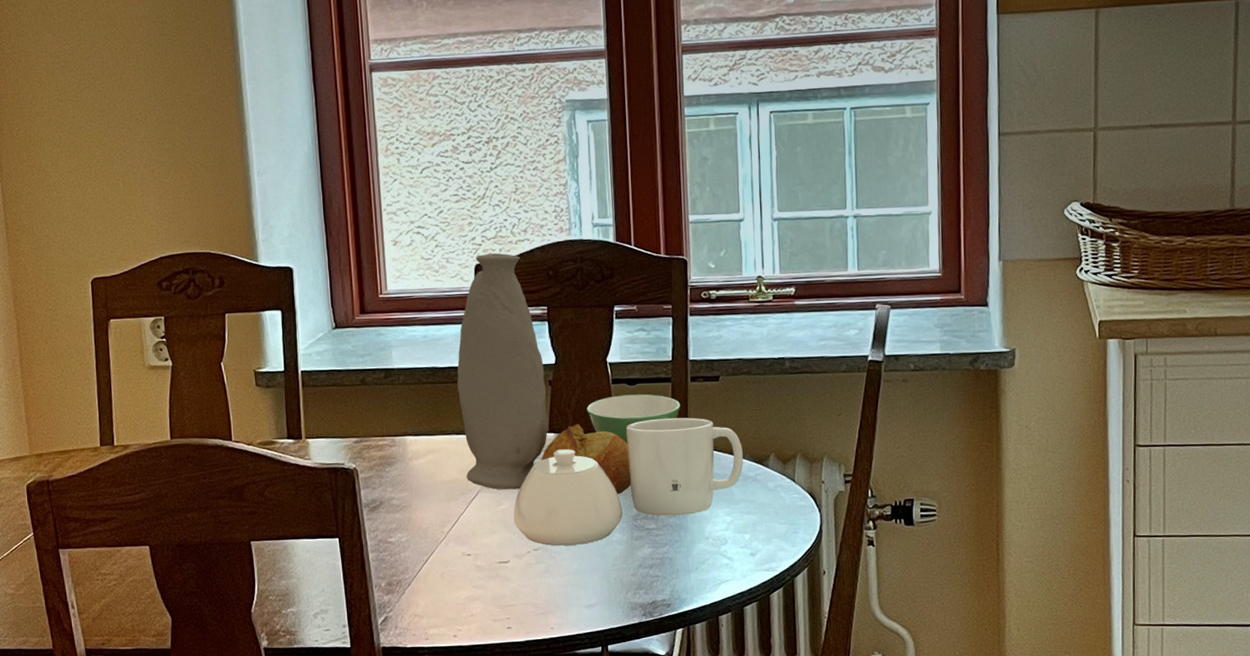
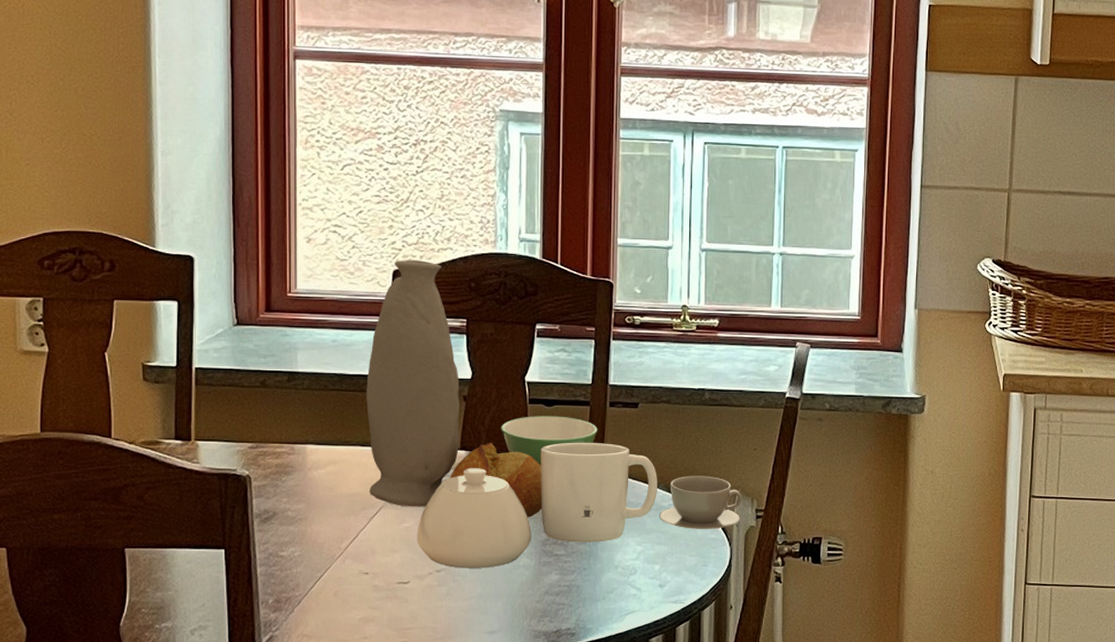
teacup: none [746,443,829,497] -> present [659,476,741,529]

